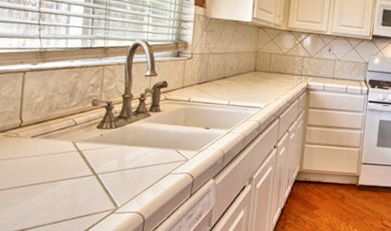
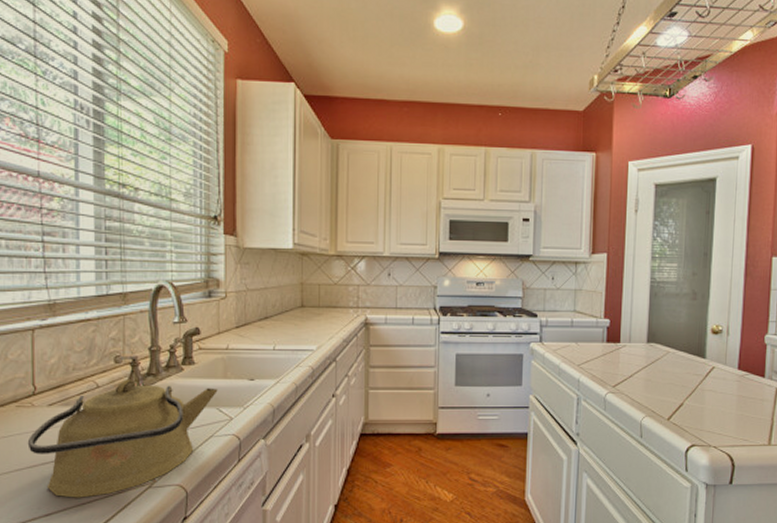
kettle: none [10,120,178,218] -> present [27,379,218,498]

